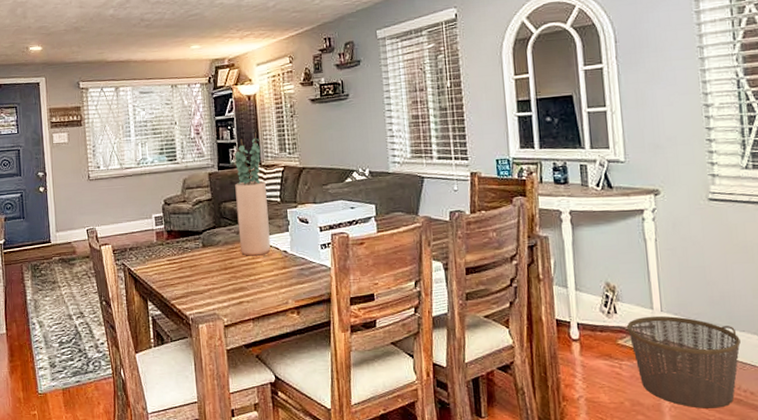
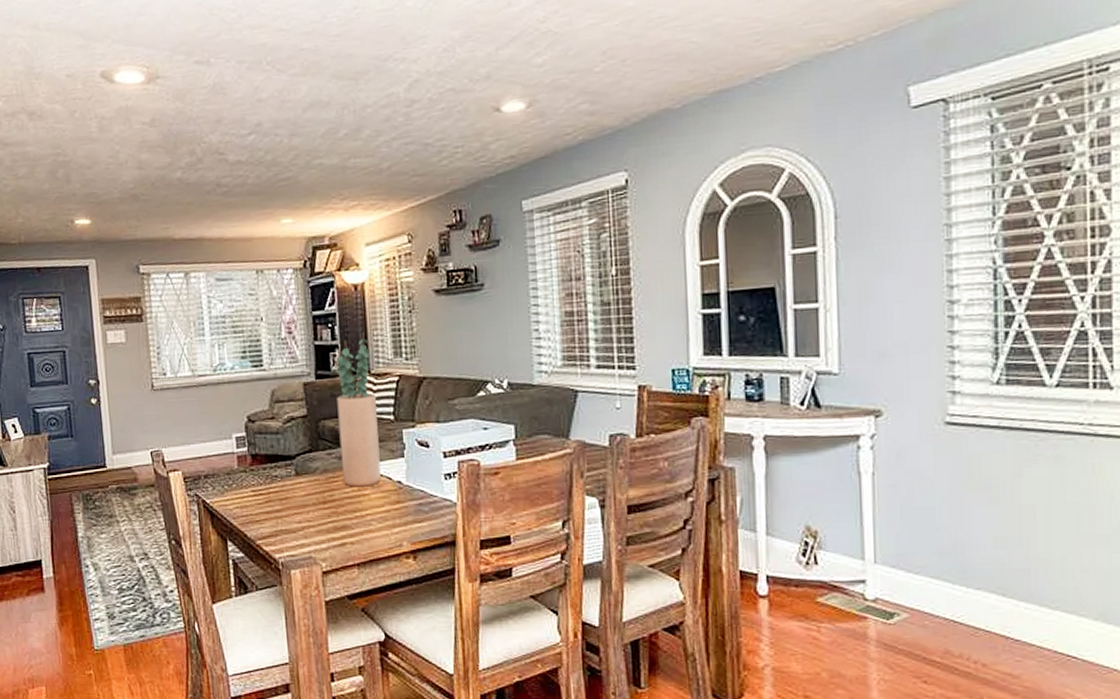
basket: present [626,315,741,408] -> none [829,568,974,682]

